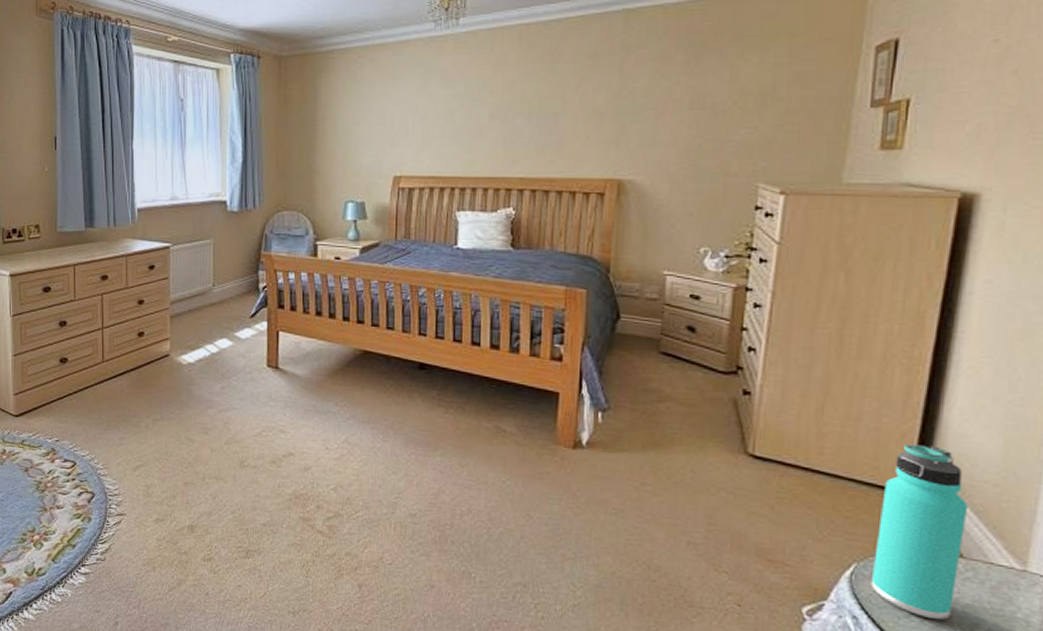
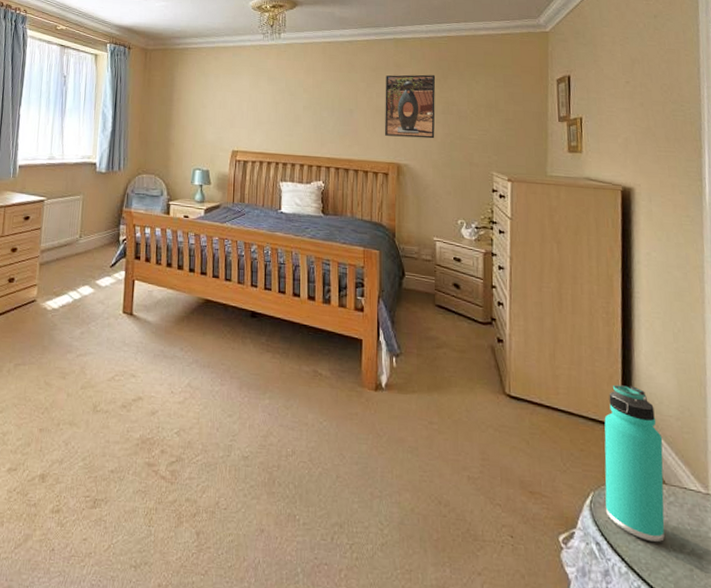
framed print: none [603,56,683,145] -> present [385,74,436,139]

